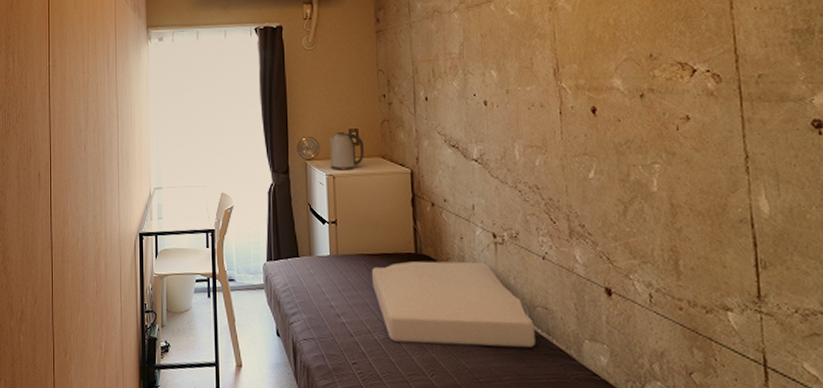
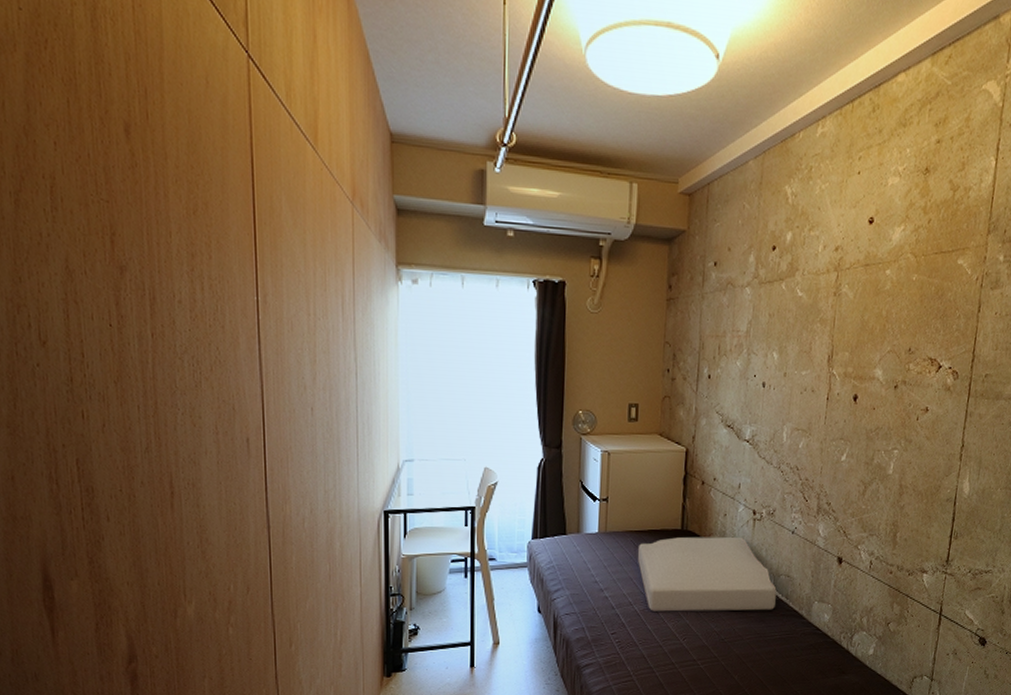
kettle: present [329,131,364,171] -> none [607,406,642,447]

